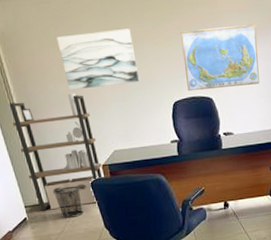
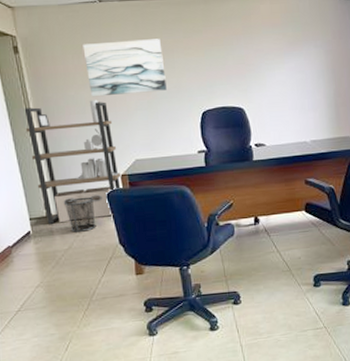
world map: present [180,24,260,92] -> none [212,39,293,102]

